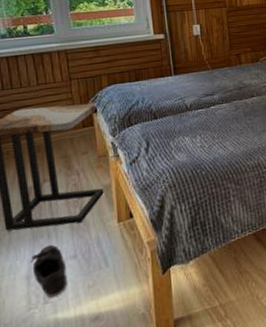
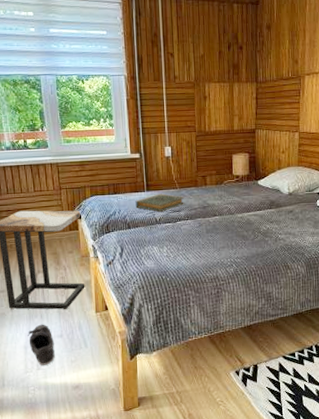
hardback book: none [161,76,219,97] -> present [135,193,185,212]

